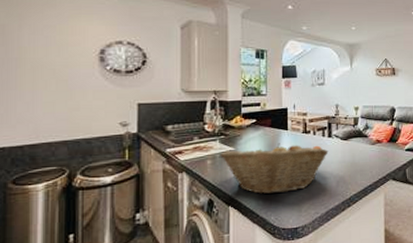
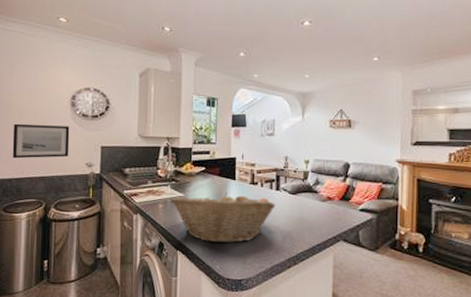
wall art: none [23,82,99,122] -> present [12,123,70,159]

